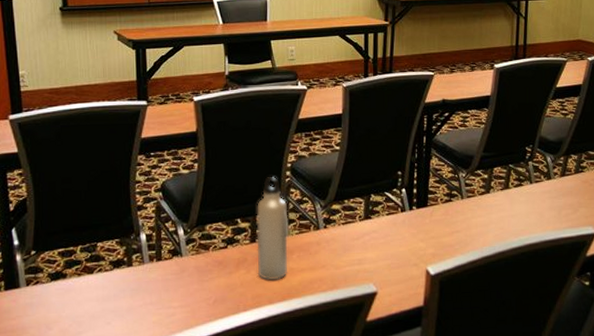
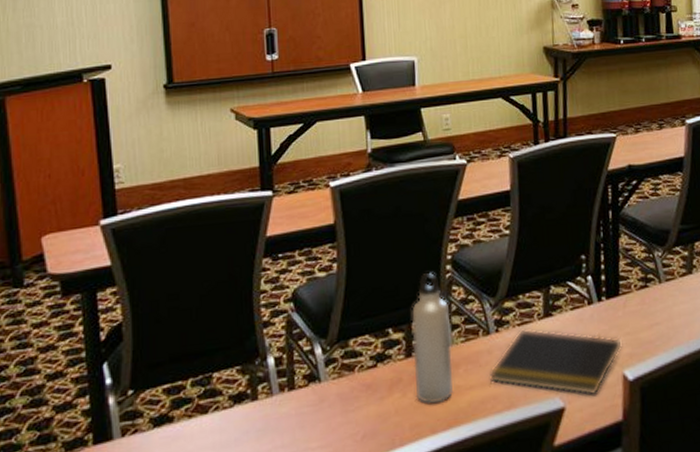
notepad: none [317,227,428,284] -> present [488,328,623,396]

